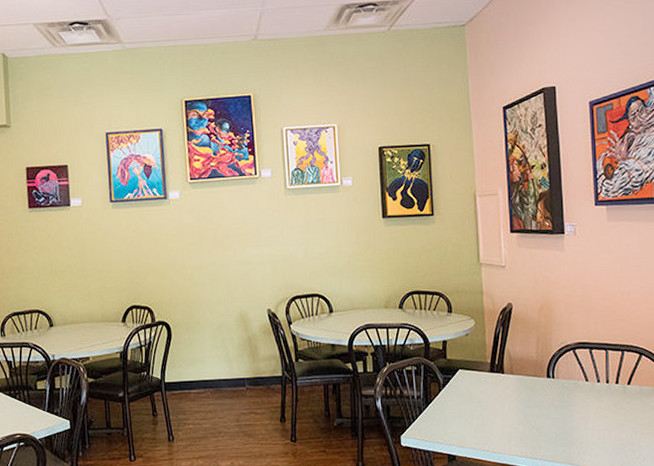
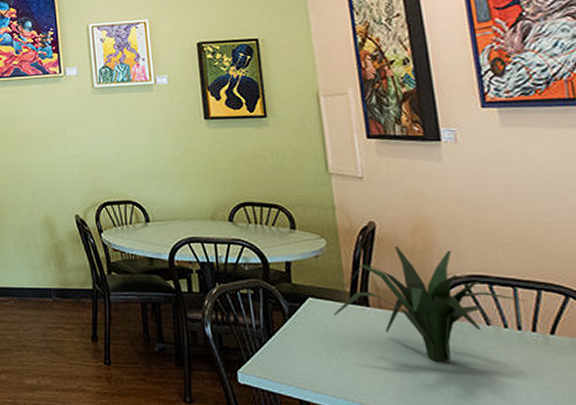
plant: none [478,323,613,414] -> present [334,246,525,363]

